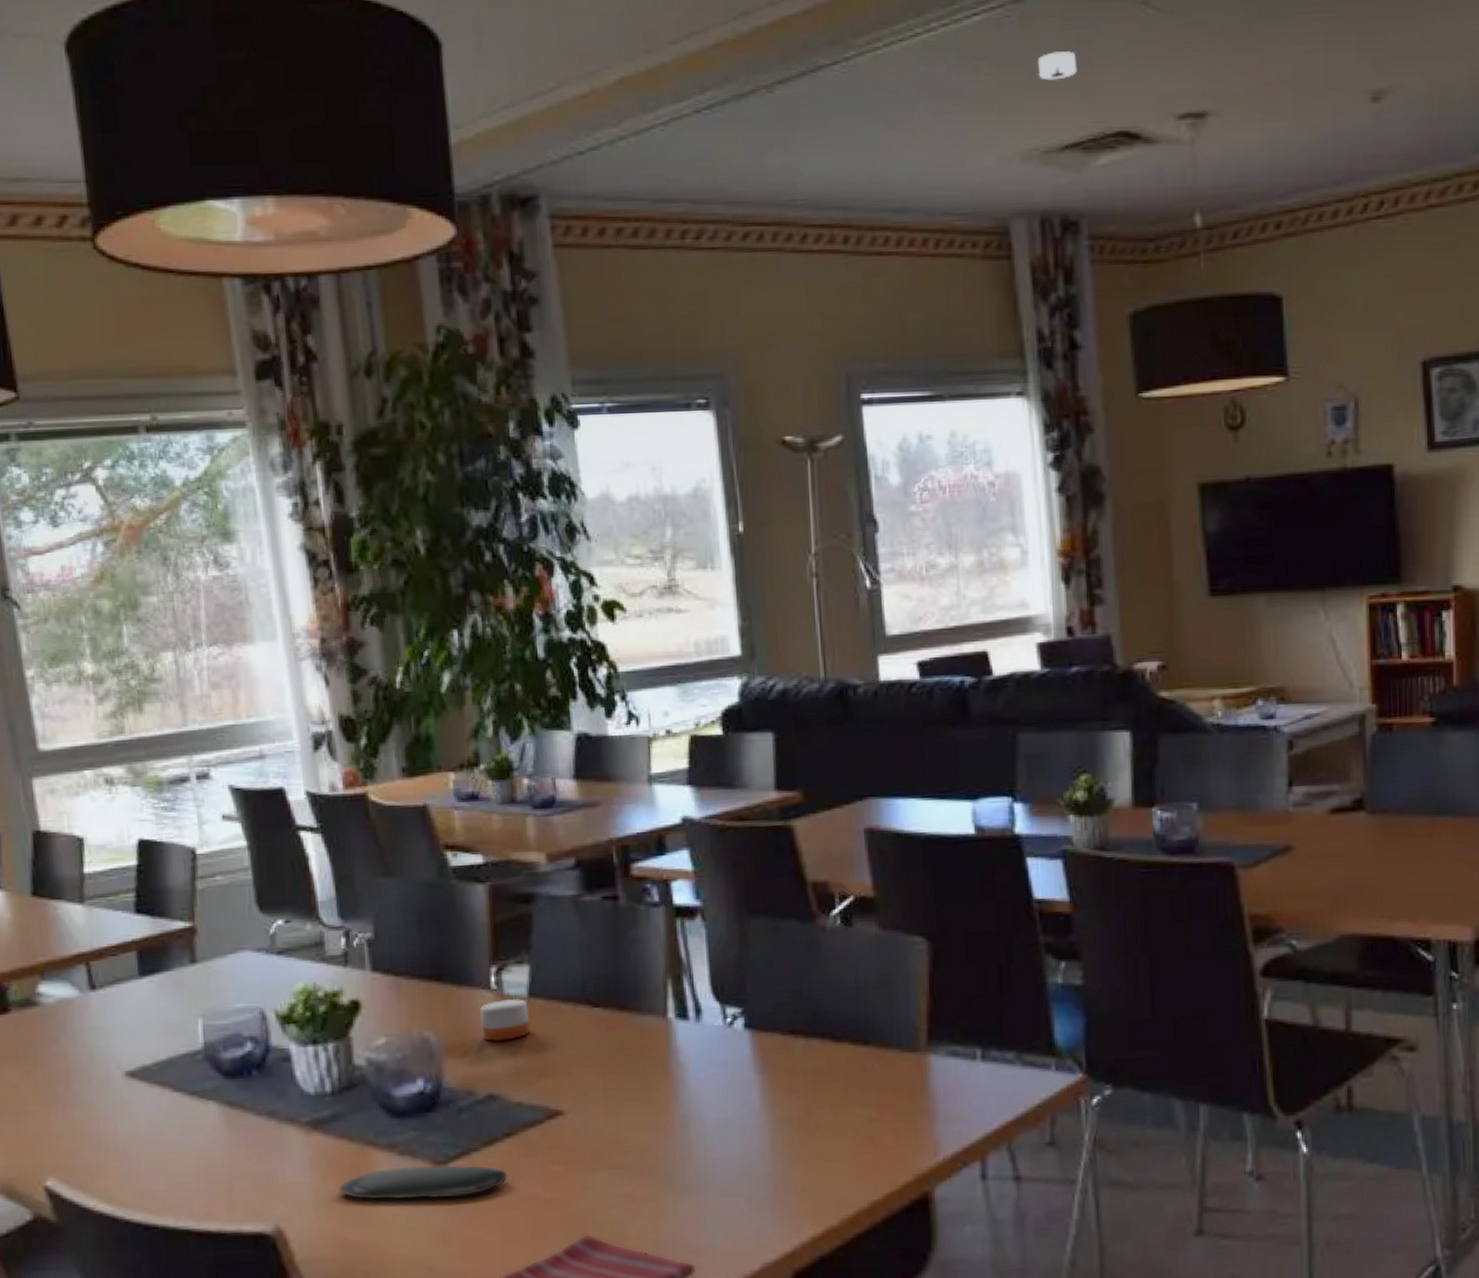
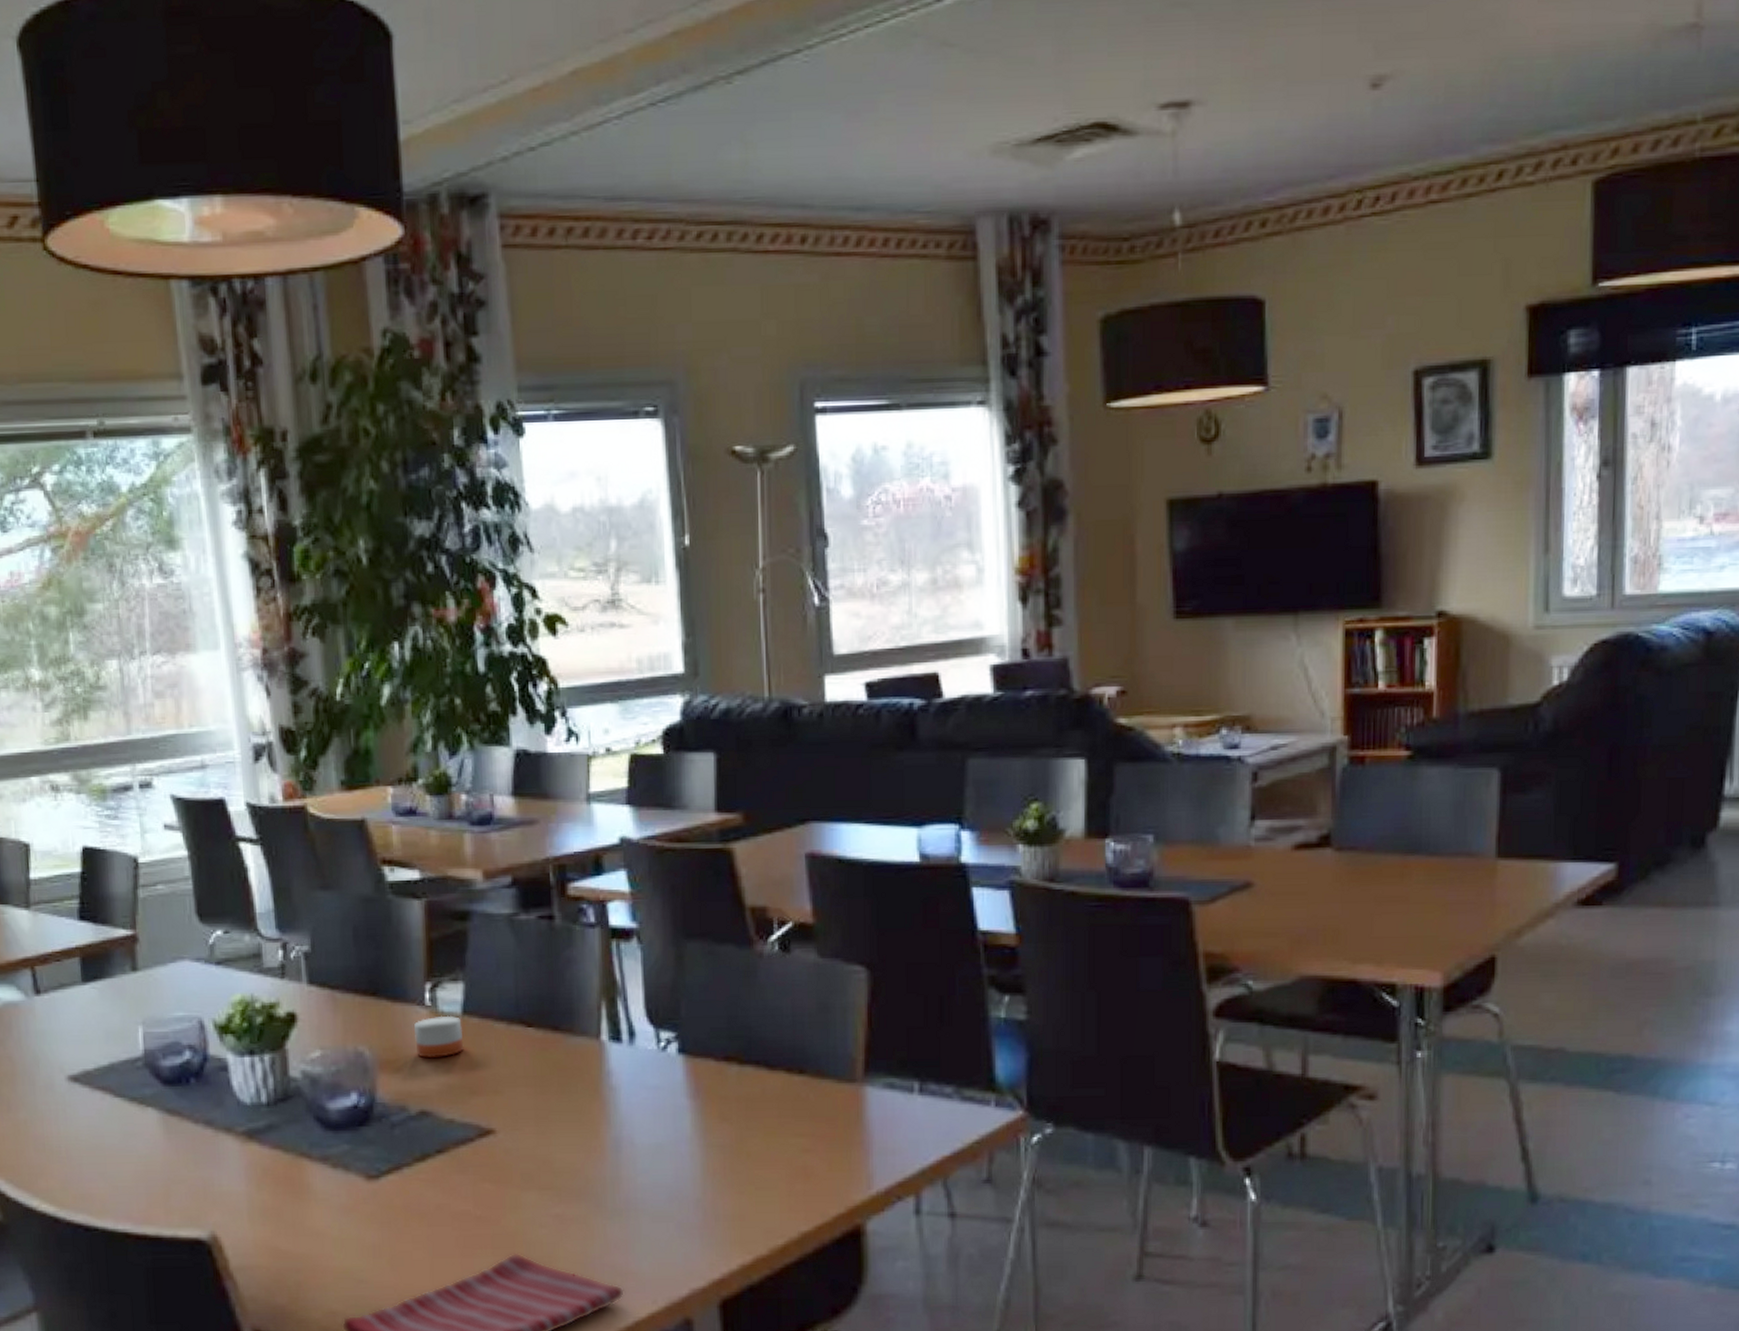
oval tray: present [339,1165,508,1200] -> none [273,1179,439,1212]
smoke detector: present [1037,51,1077,80] -> none [1011,36,1053,68]

